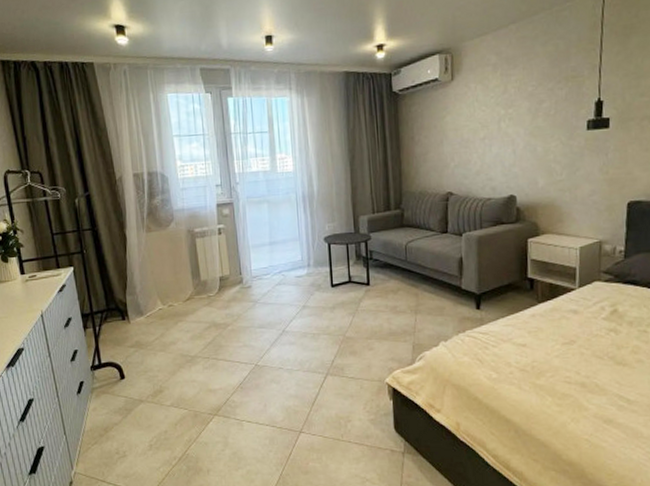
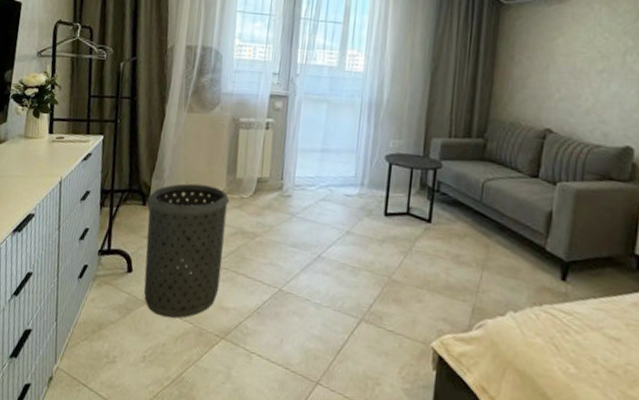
laundry basket: none [125,291,204,409] -> present [143,183,230,319]

